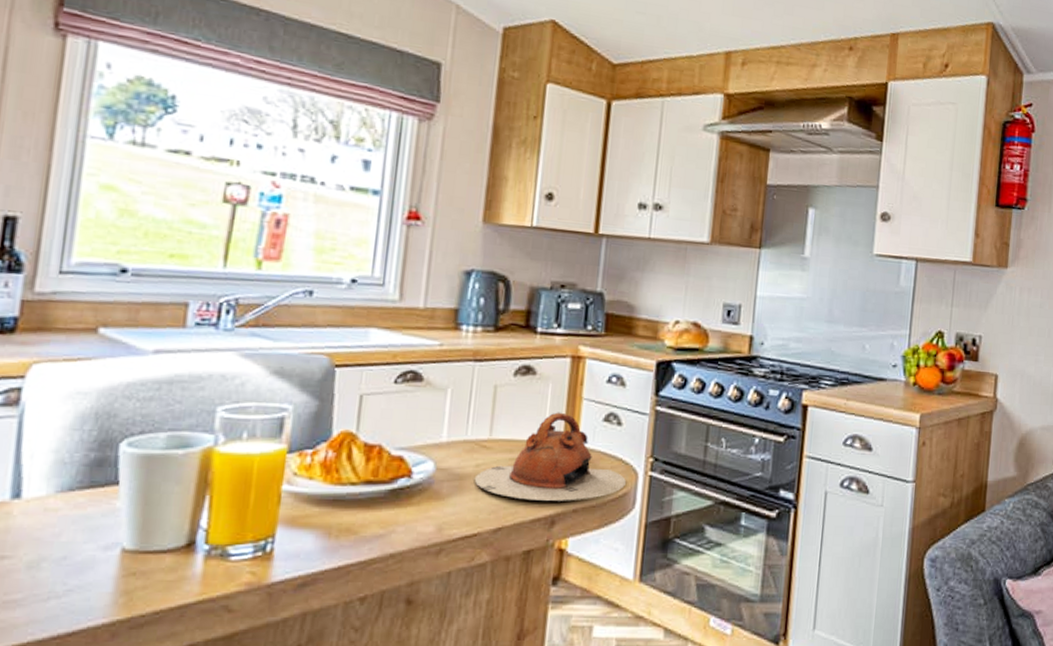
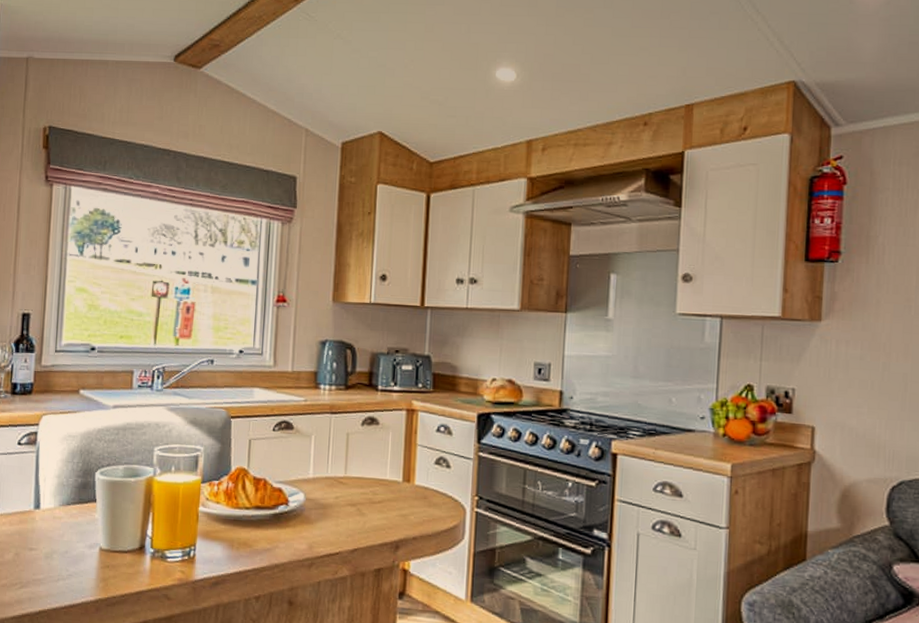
teapot: present [474,412,626,501] -> none [334,455,456,530]

